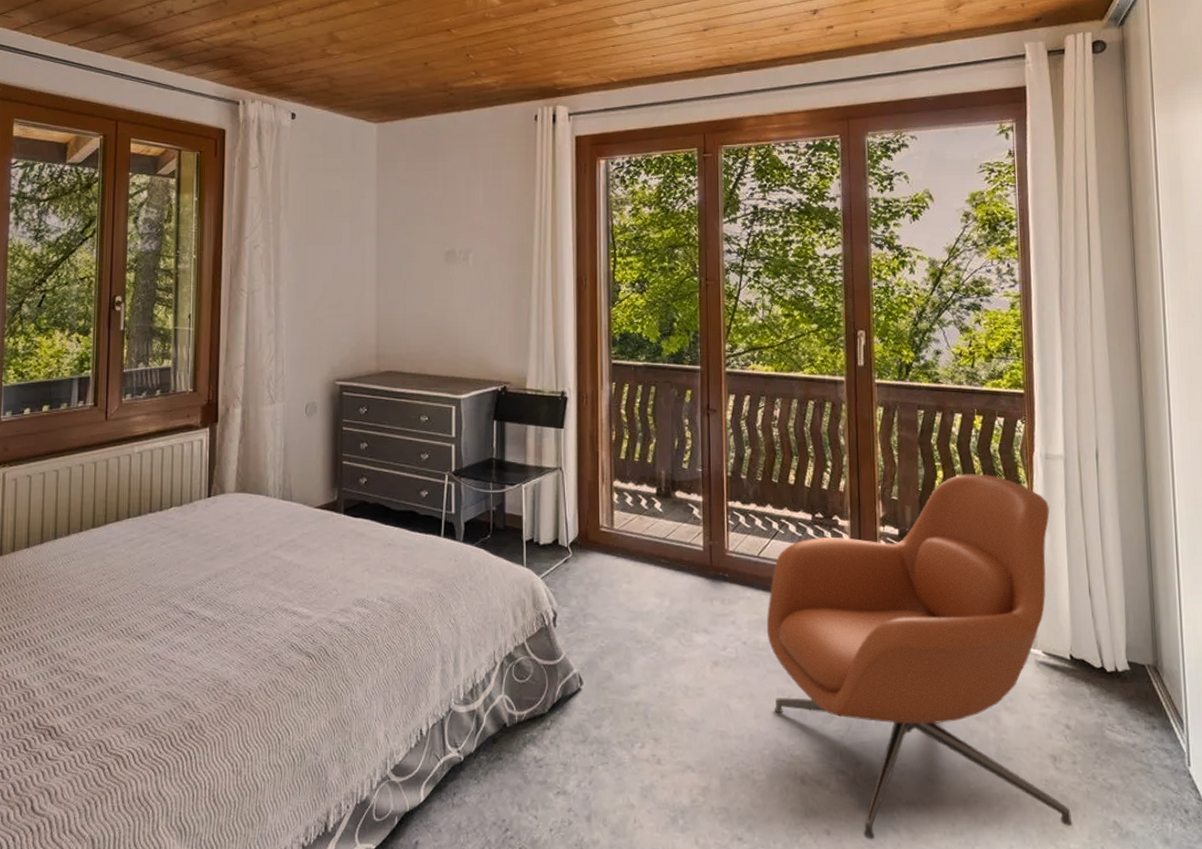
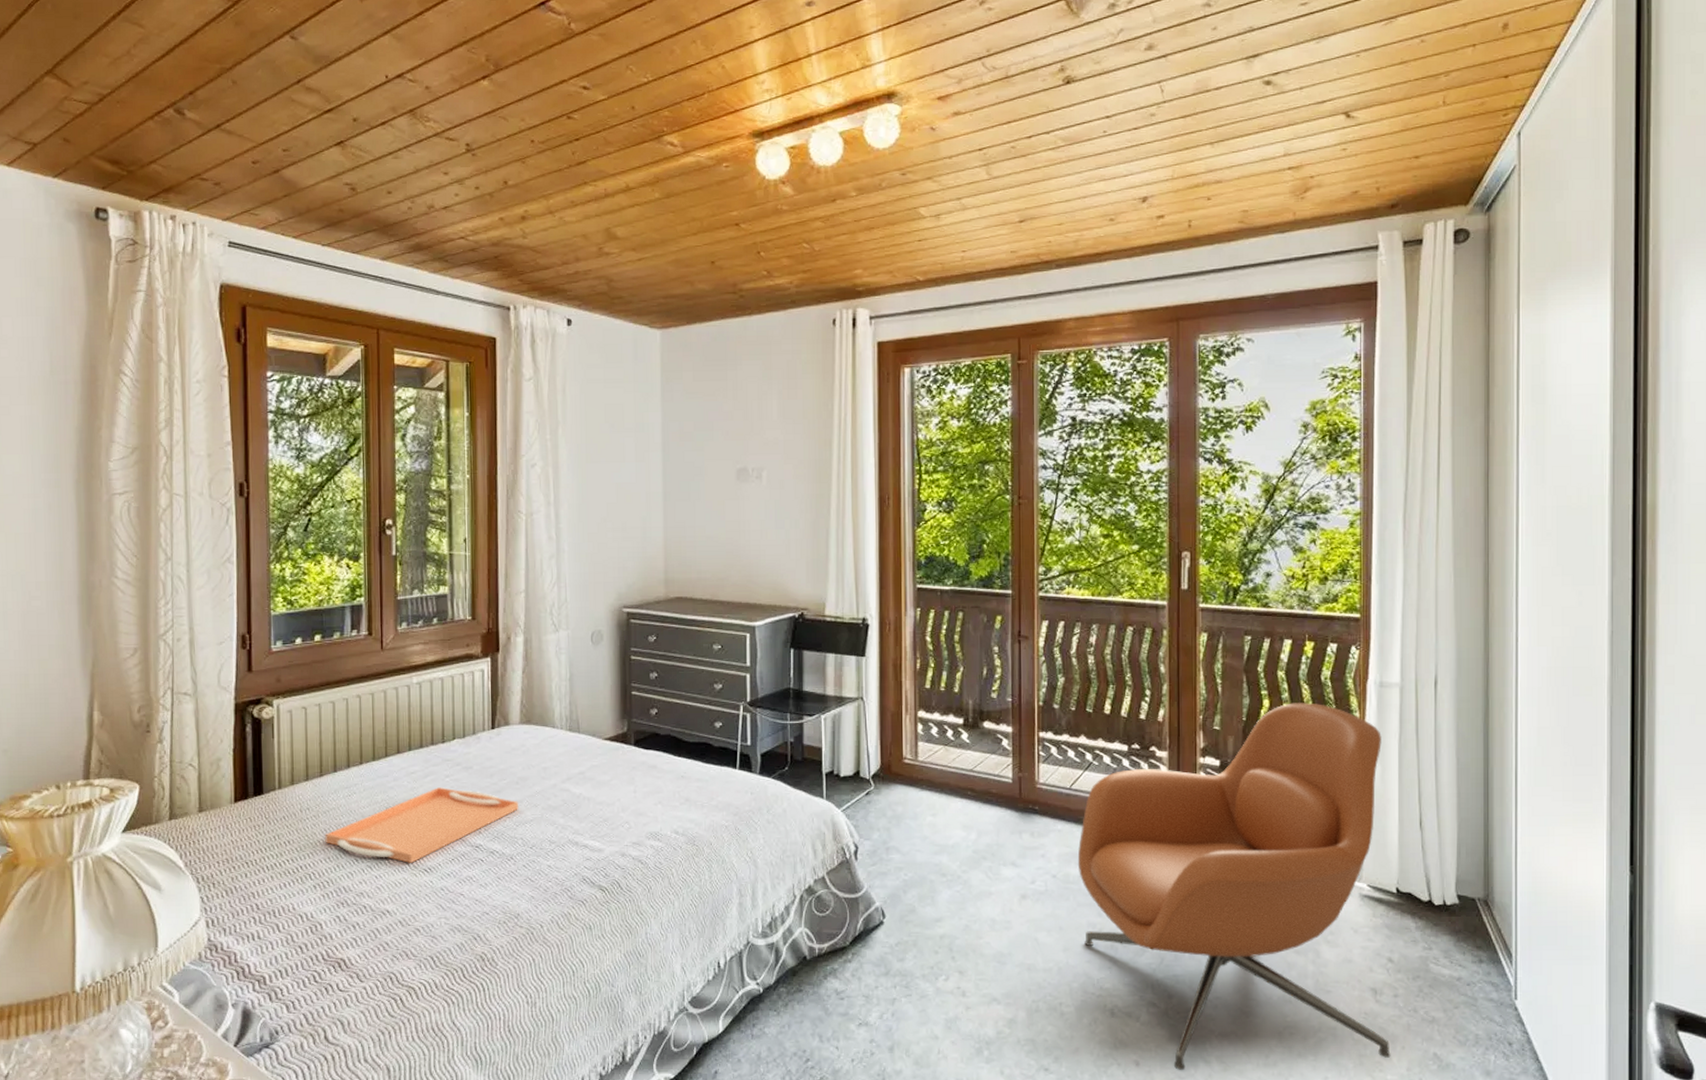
serving tray: none [42,554,231,630] -> present [325,787,518,863]

